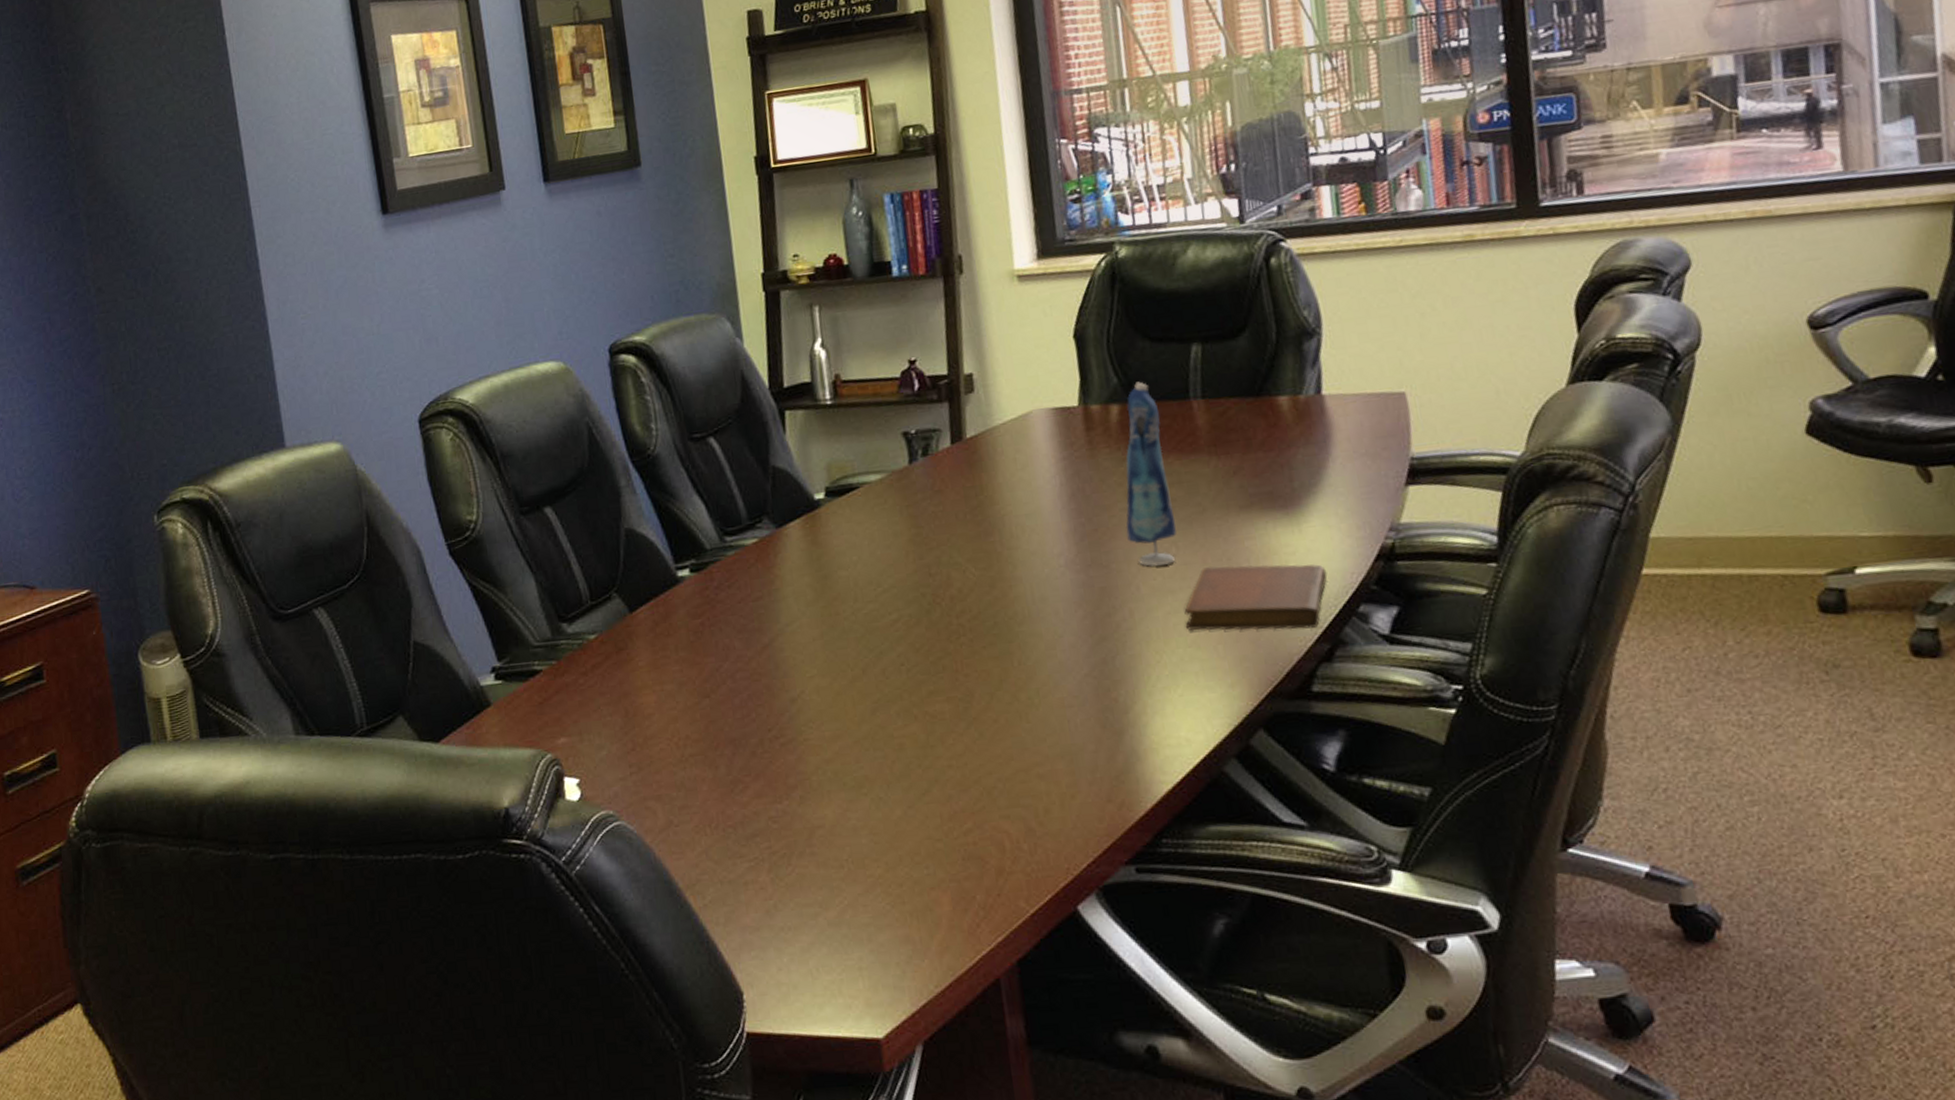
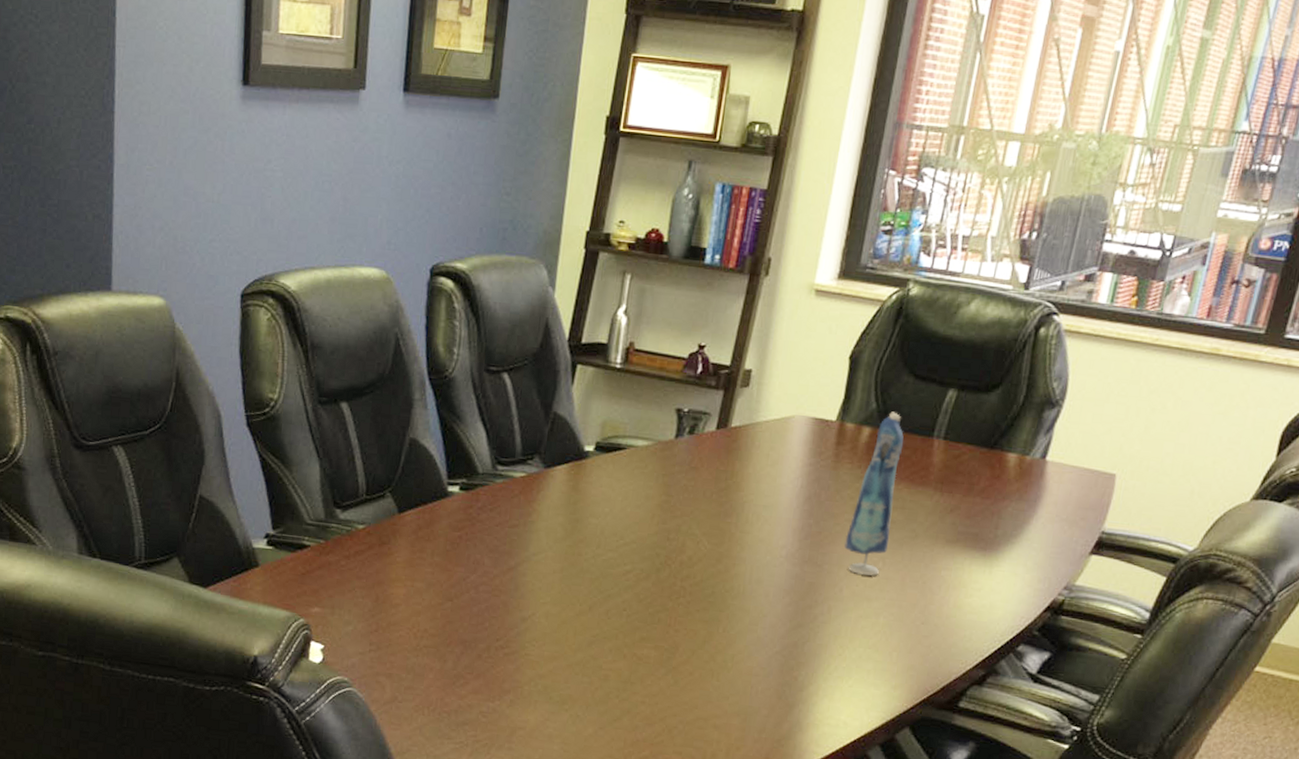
notebook: present [1184,564,1328,631] -> none [871,585,1002,655]

